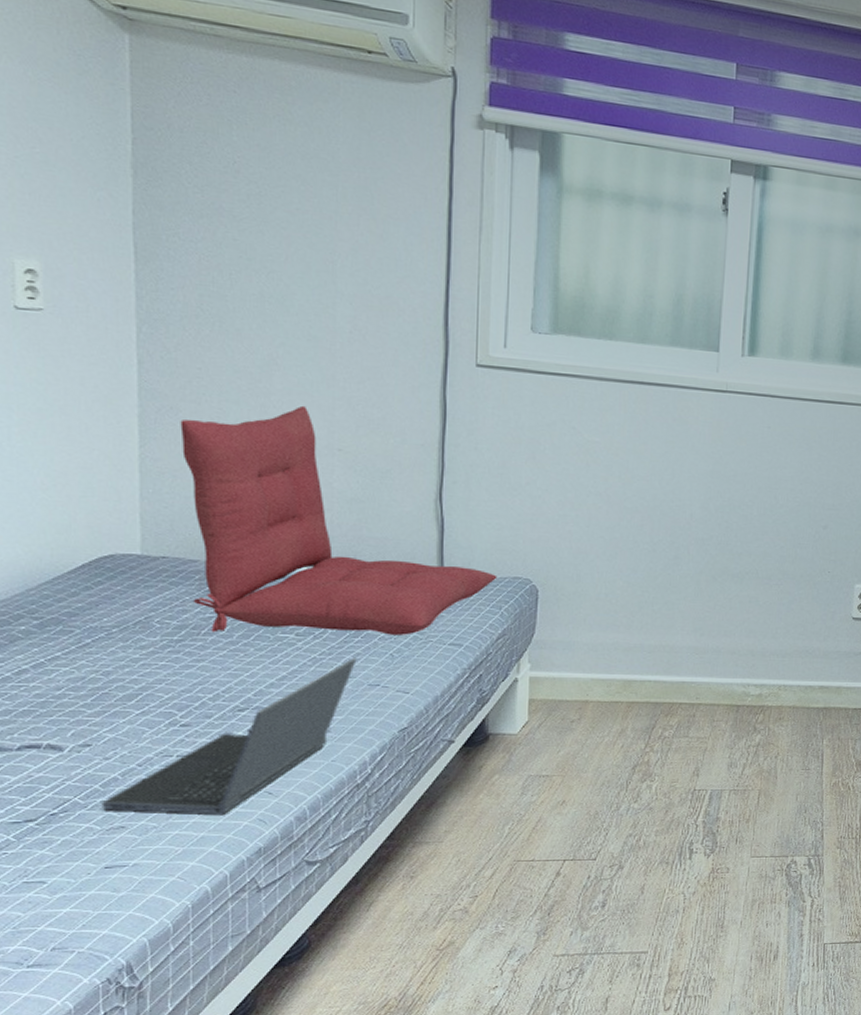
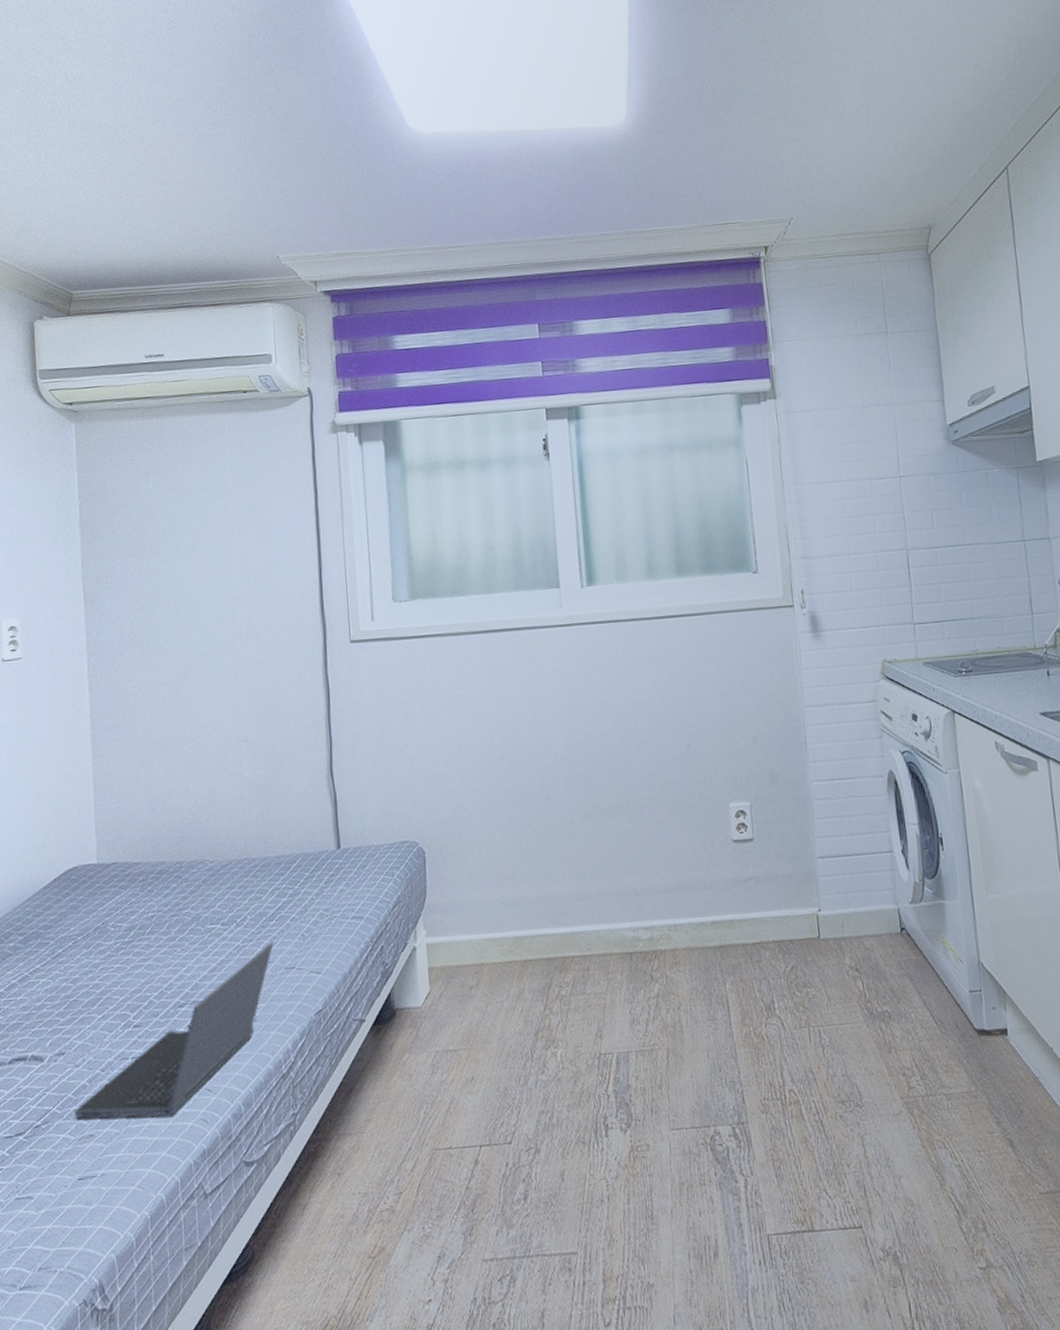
seat cushion: present [180,405,498,635] -> none [122,705,388,931]

